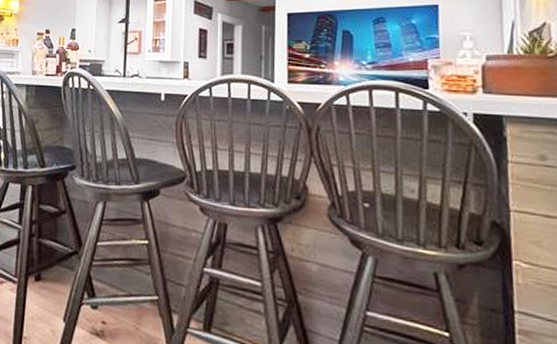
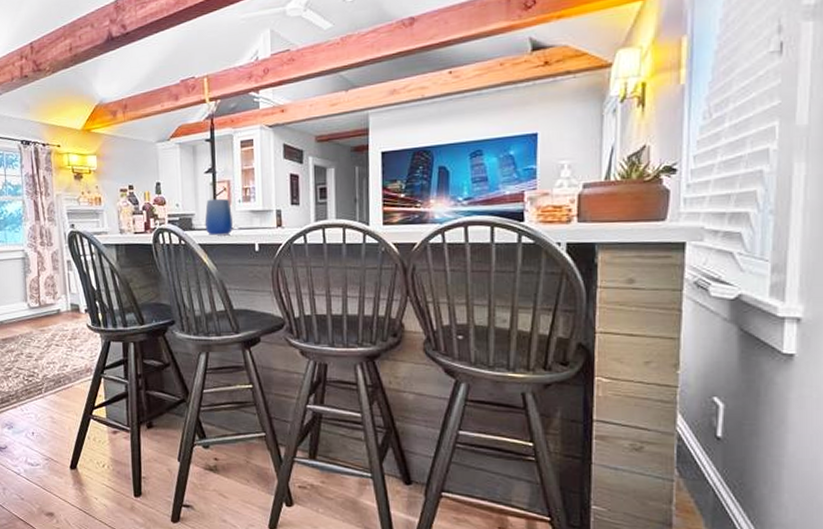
cup: none [114,47,141,82] -> present [204,198,233,235]

